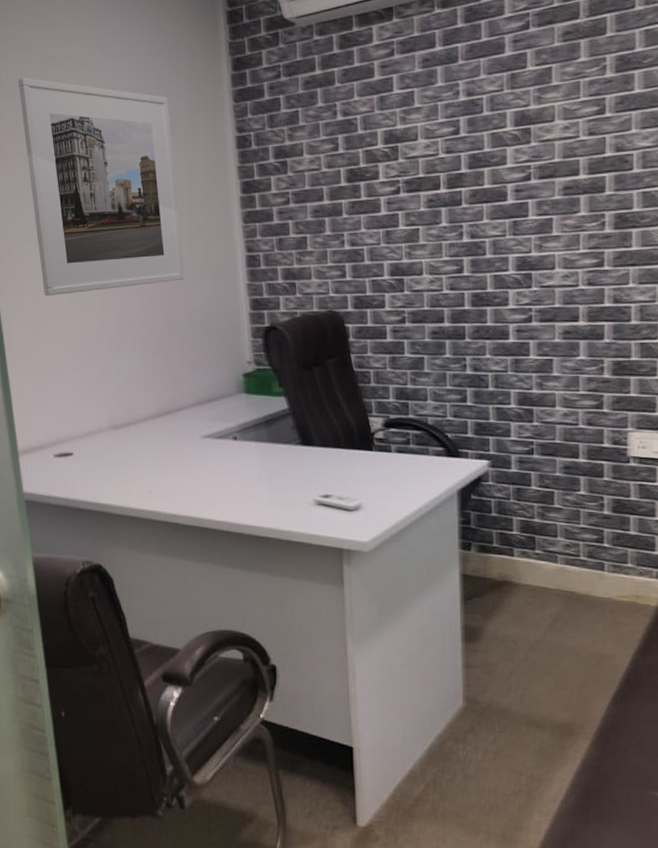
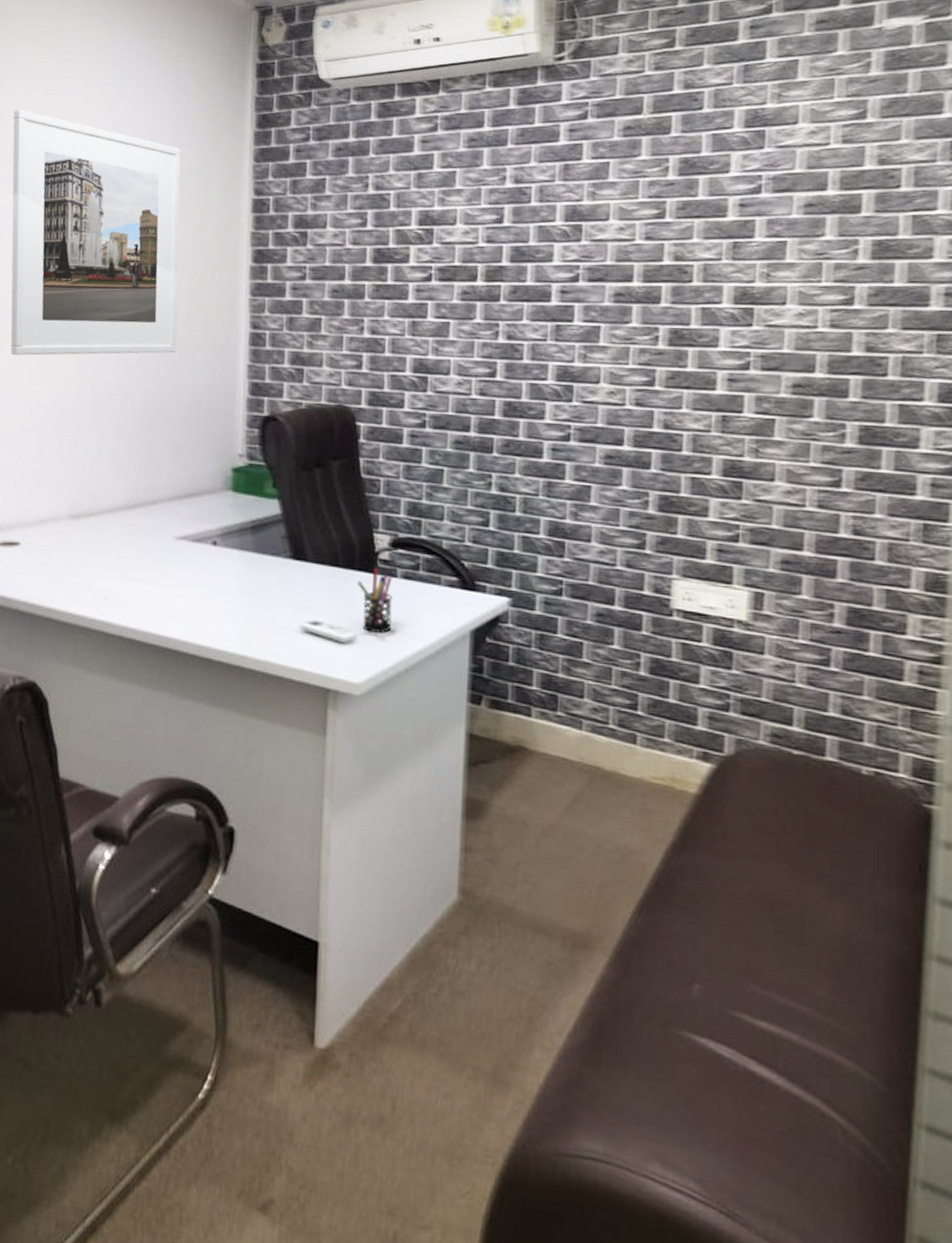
pen holder: none [358,446,390,499] -> present [356,568,393,633]

